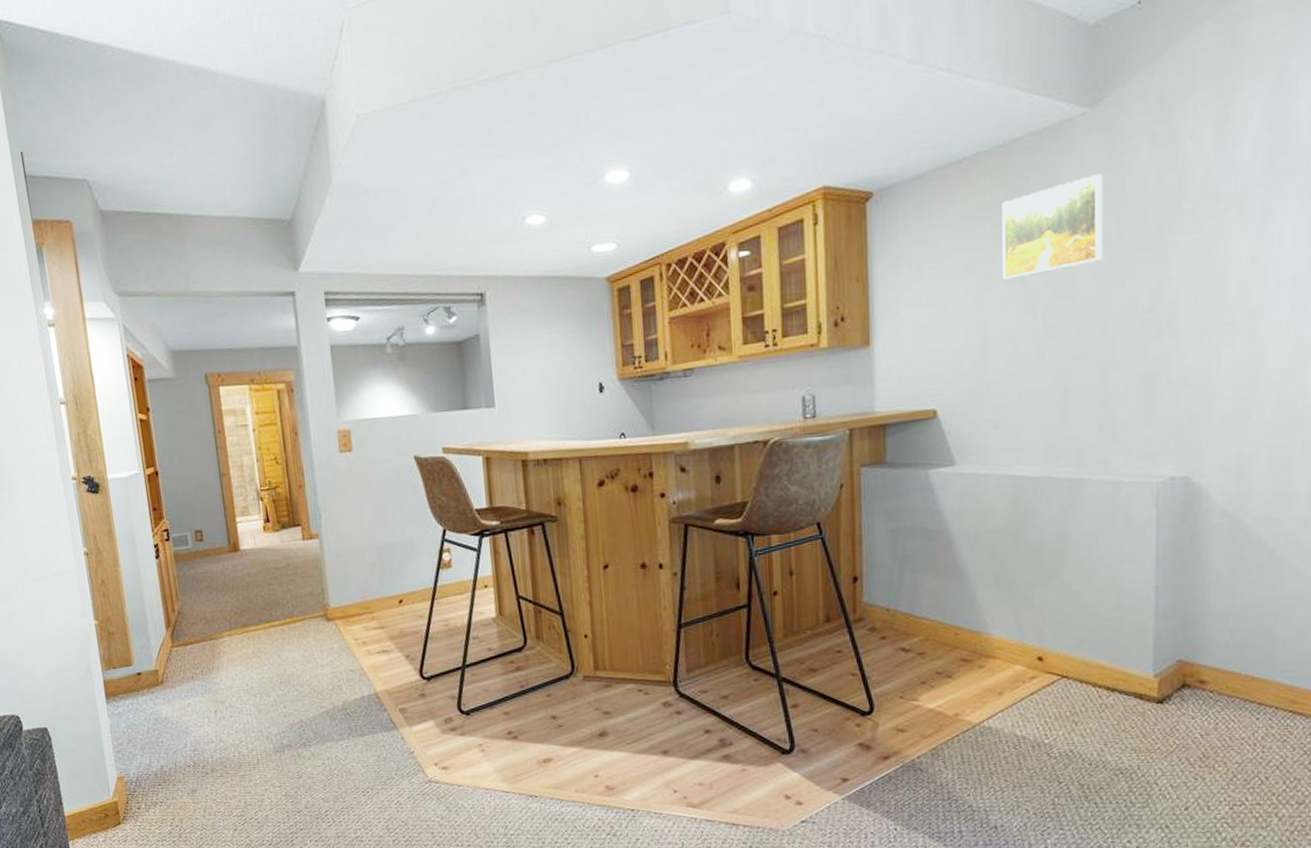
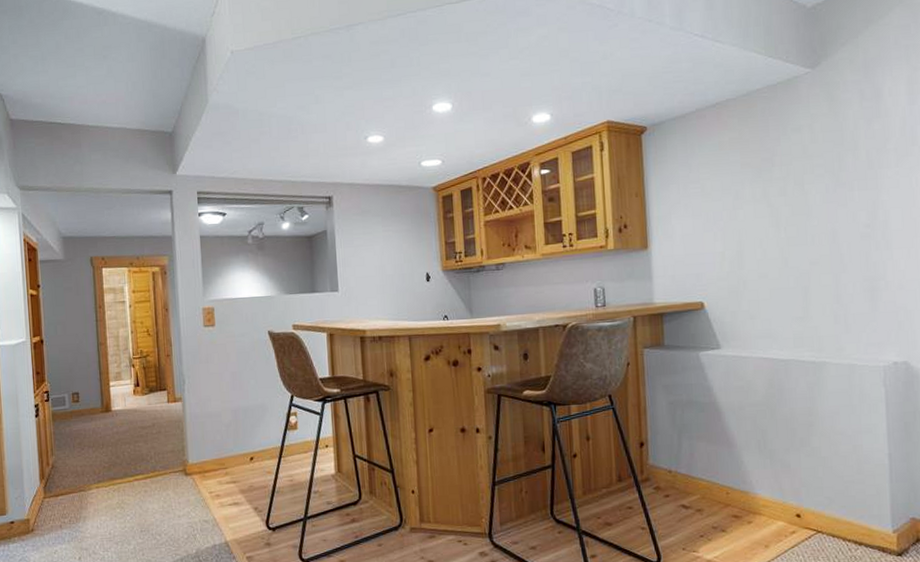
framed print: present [1002,173,1104,280] -> none [748,119,829,199]

